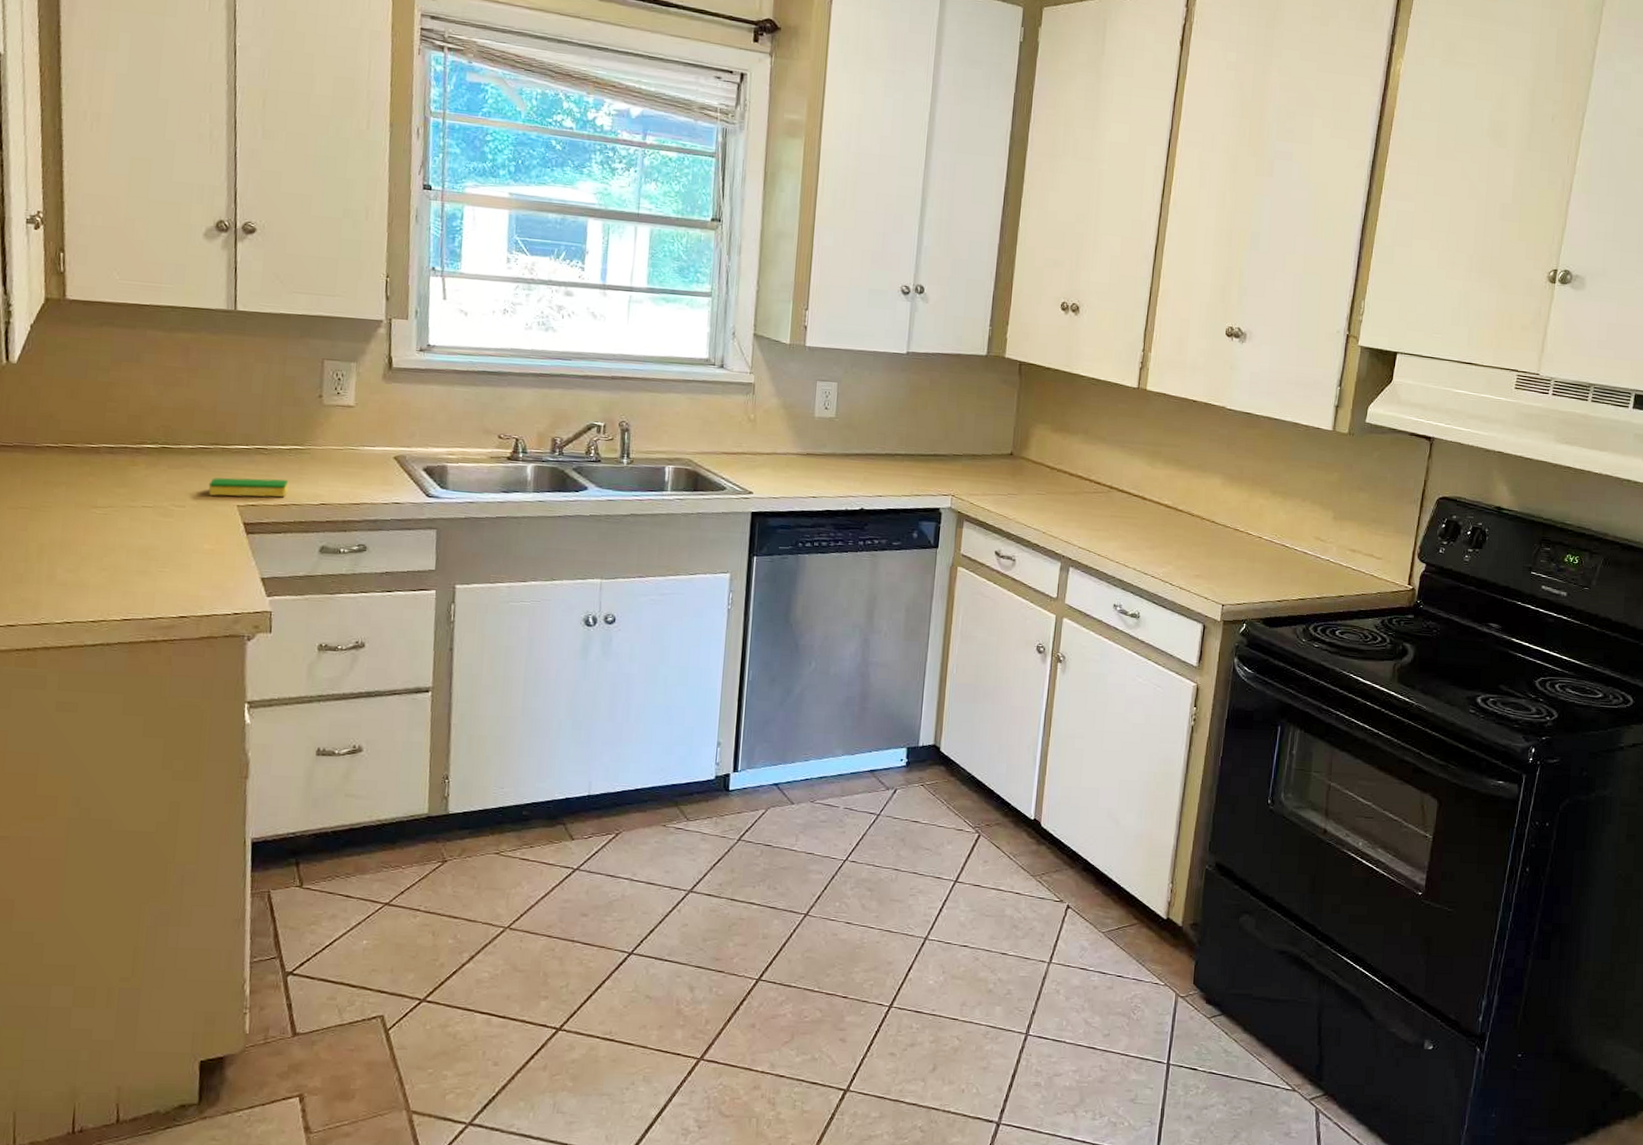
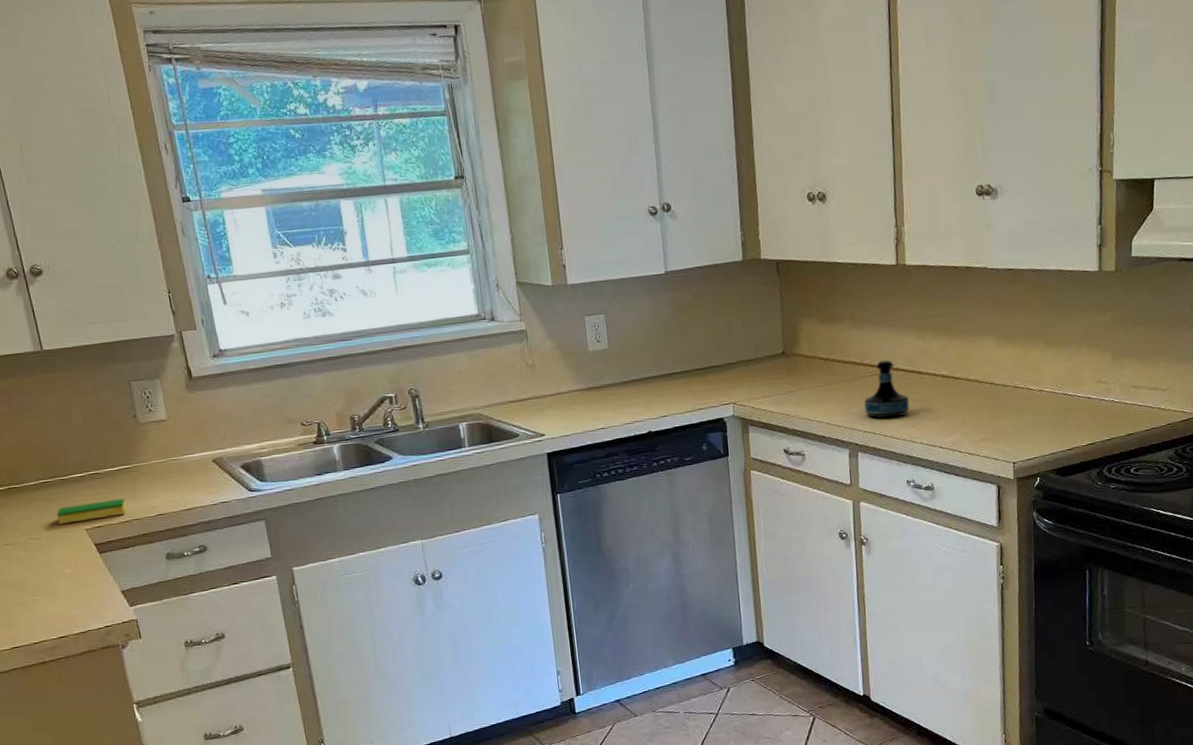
tequila bottle: none [1083,480,1129,539] -> present [864,360,909,419]

